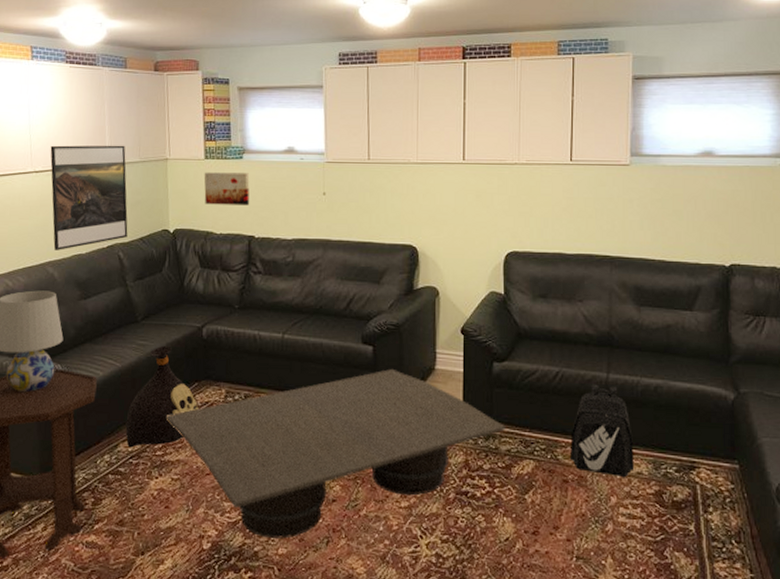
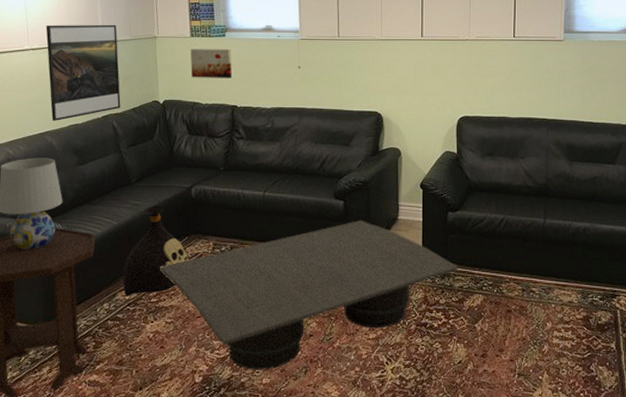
backpack: present [570,384,635,477] -> none [513,228,566,305]

